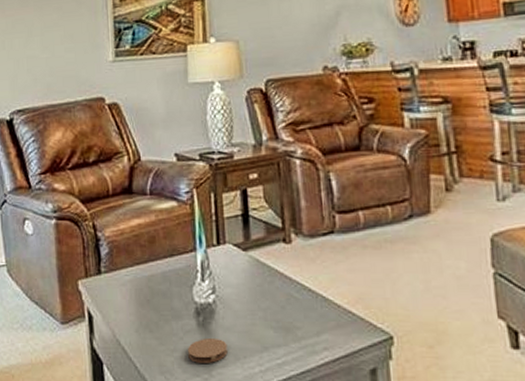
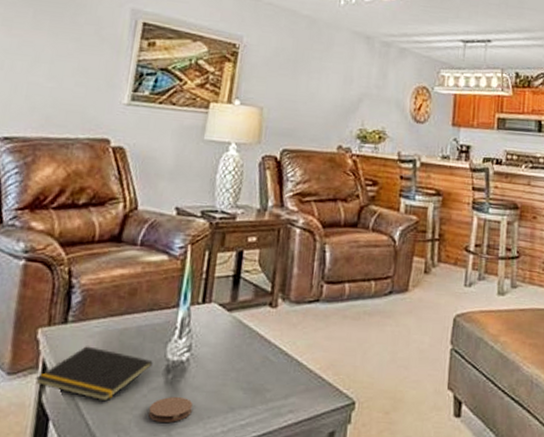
notepad: none [84,294,183,345] -> present [34,346,153,402]

